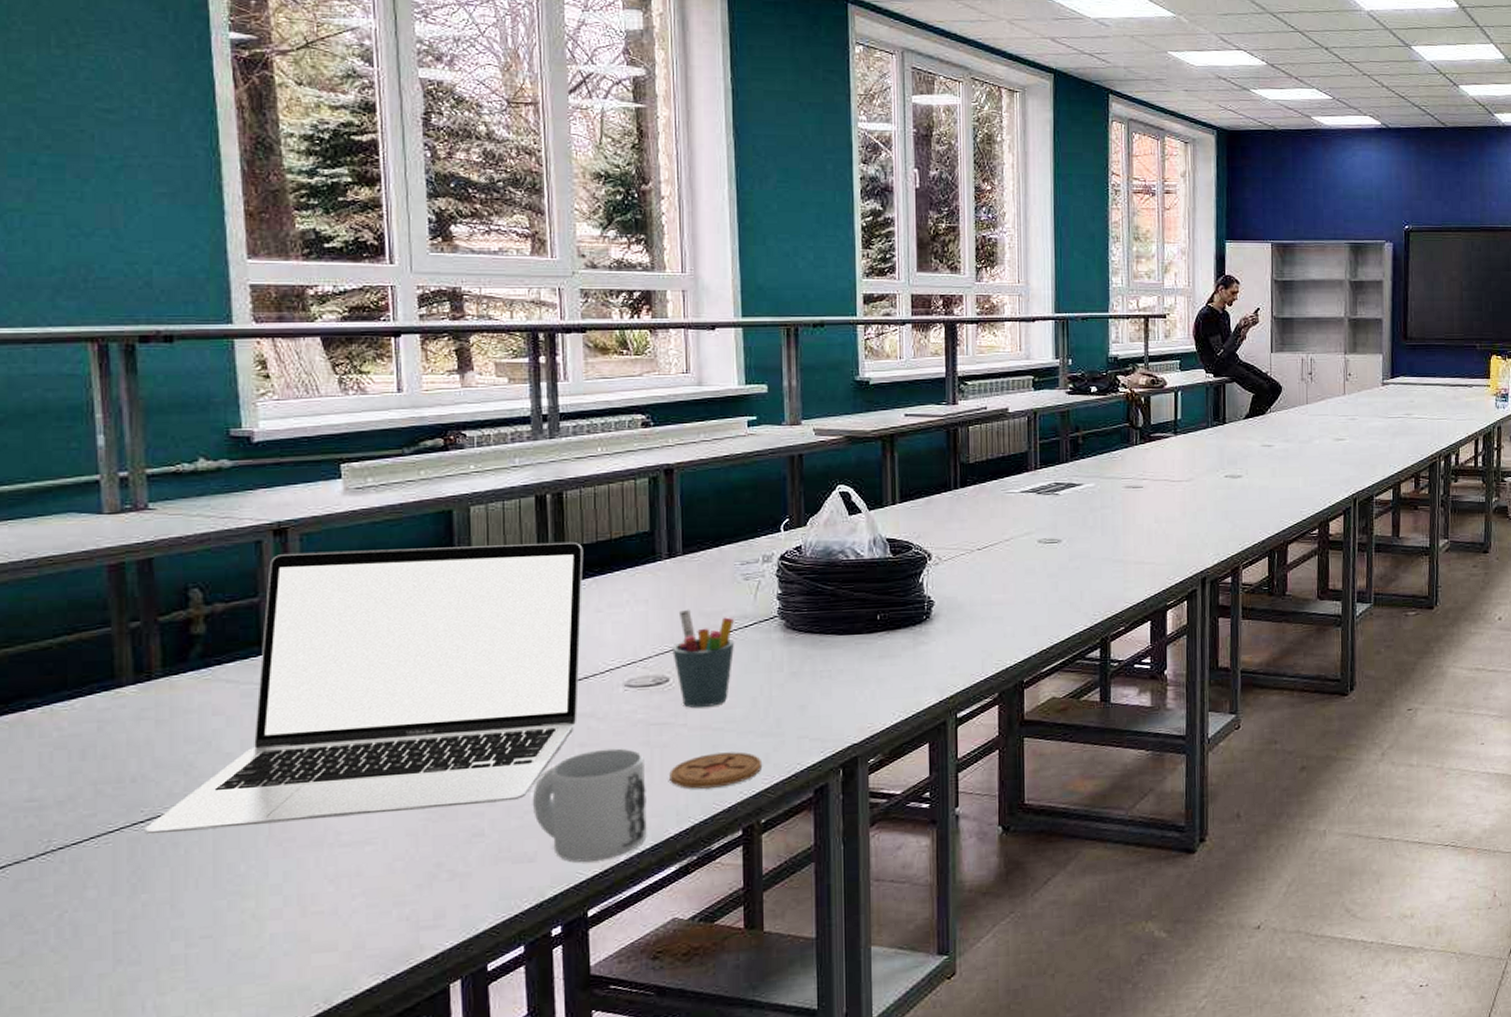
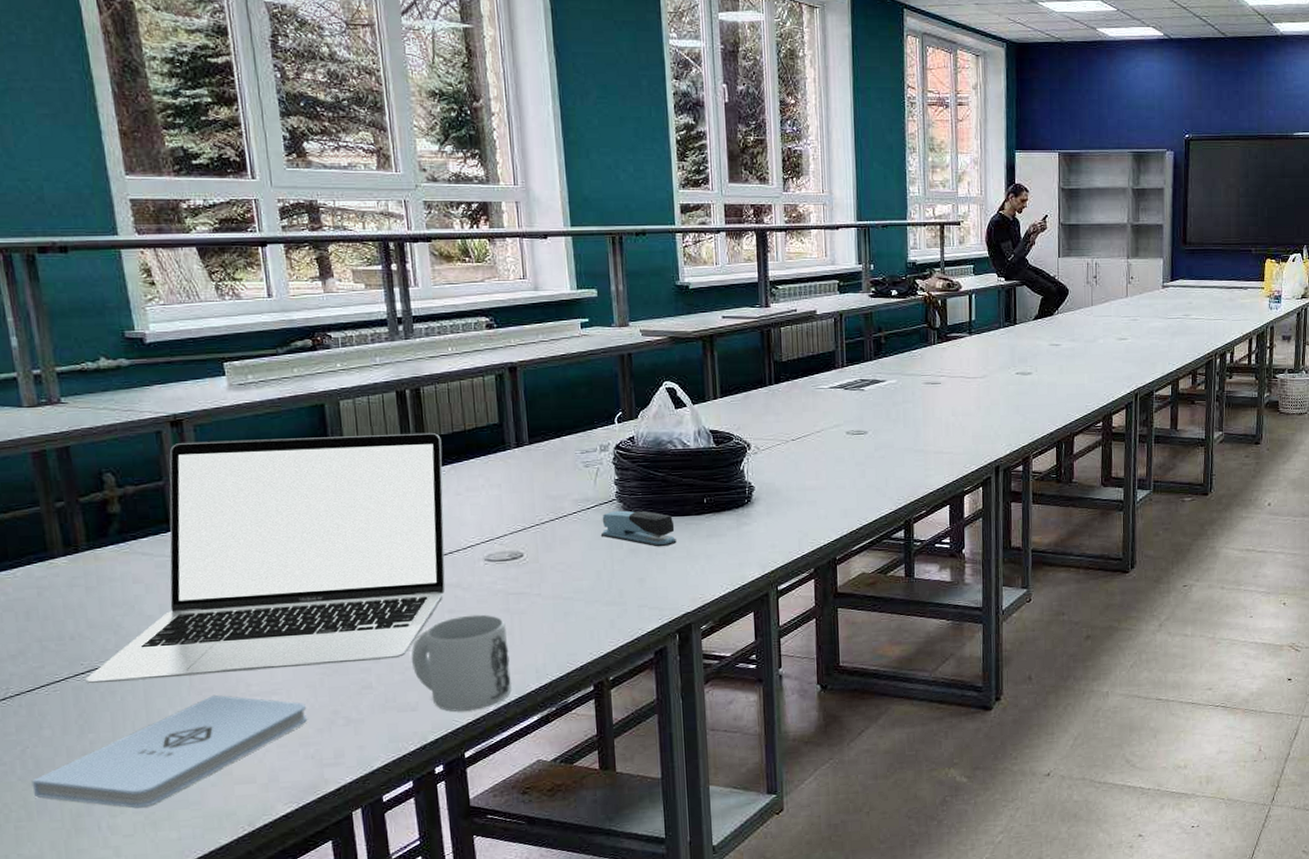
notepad: none [67,845,406,984] -> present [31,694,308,808]
coaster: present [669,752,763,789] -> none [528,618,609,650]
pen holder: present [672,609,735,708] -> none [524,492,579,580]
stapler: none [760,628,845,670] -> present [601,510,677,547]

